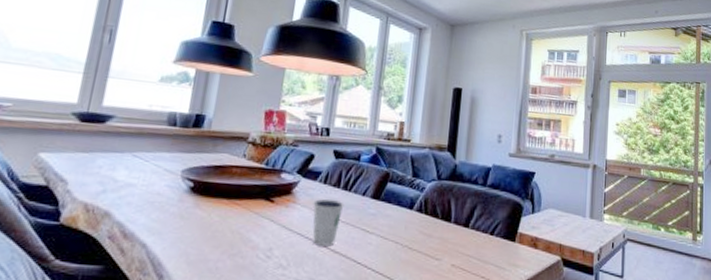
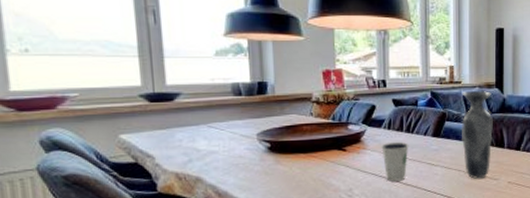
vase: none [403,151,442,256] -> present [461,90,493,179]

